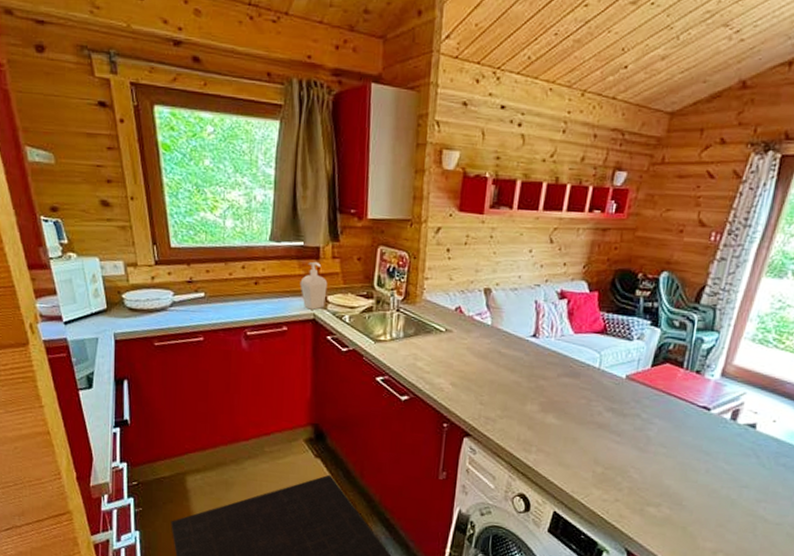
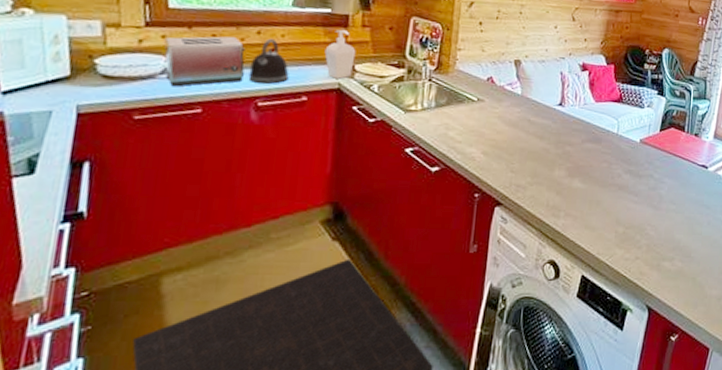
toaster: none [170,271,234,318] -> present [163,36,245,87]
kettle: none [238,272,271,315] -> present [248,38,289,84]

